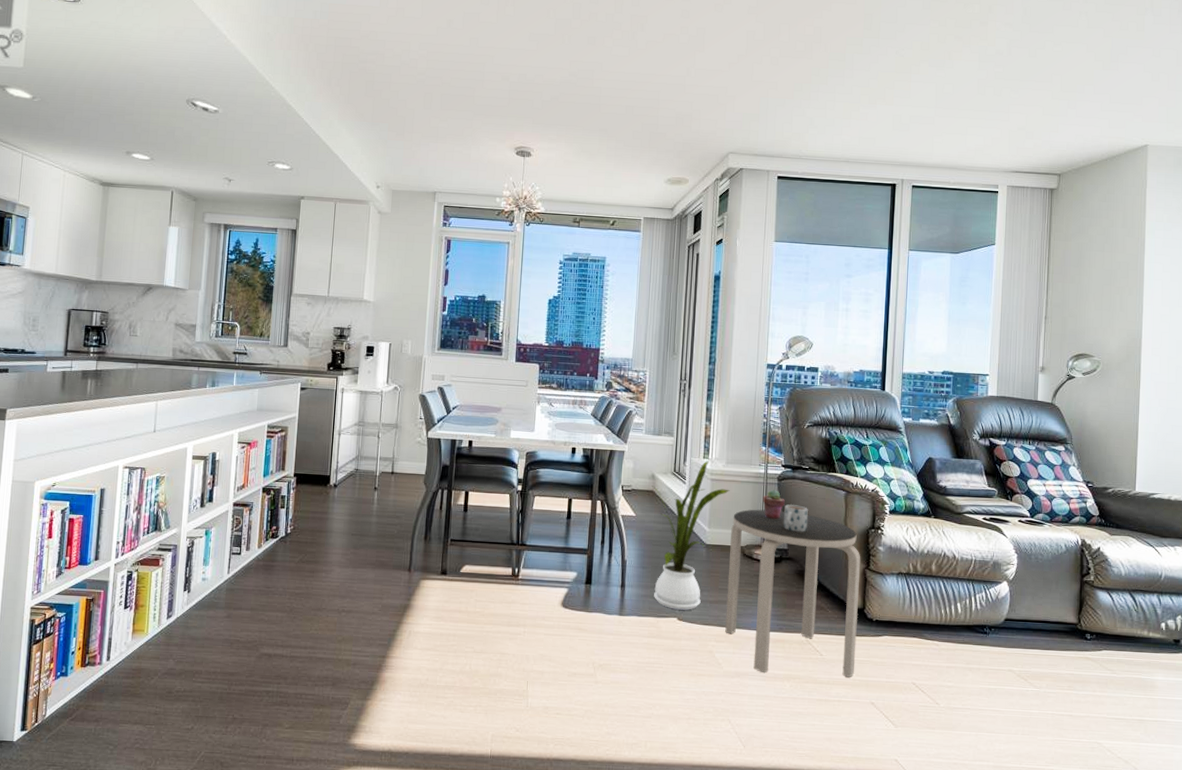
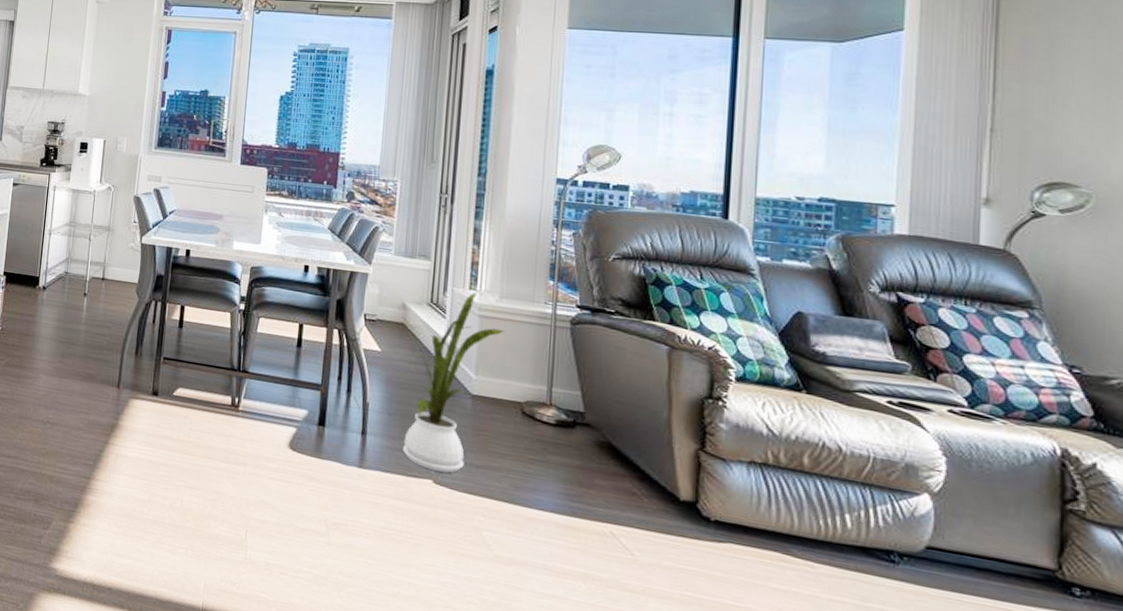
side table: present [725,509,861,677] -> none [496,357,692,591]
potted succulent: present [762,489,785,519] -> none [549,335,581,373]
mug: present [784,504,808,532] -> none [579,355,614,393]

